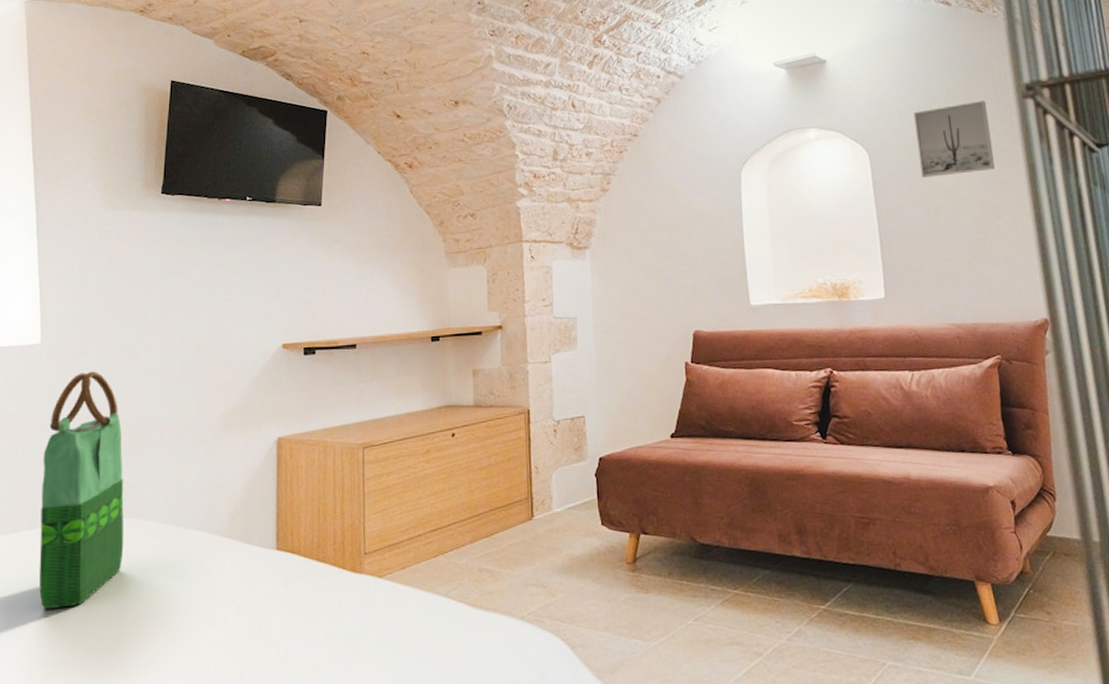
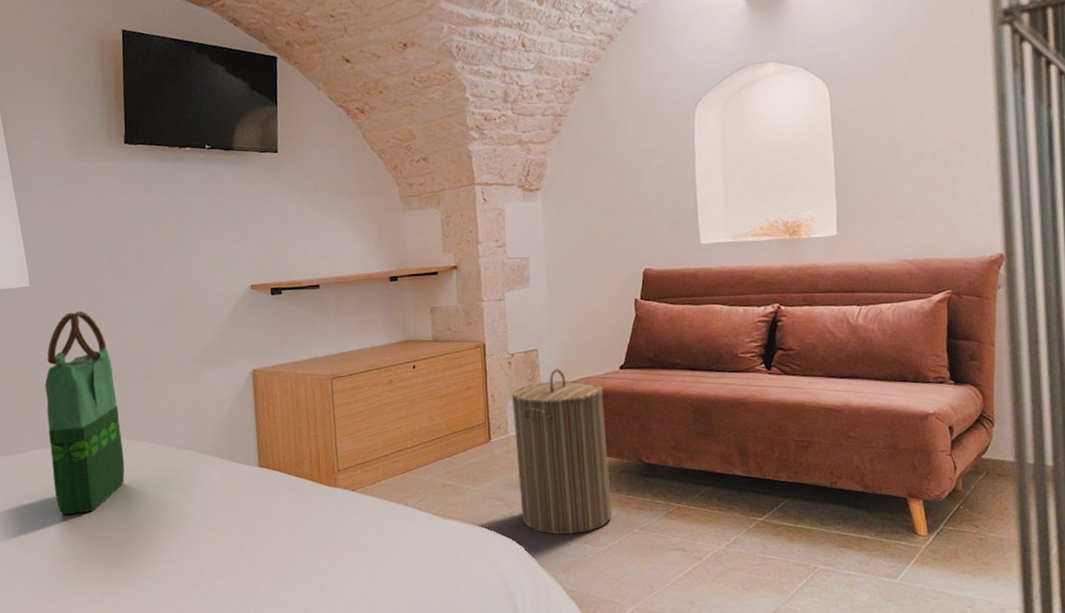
laundry hamper: none [556,437,664,628] -> present [511,369,612,535]
wall art: present [913,101,995,177] -> none [879,29,962,112]

